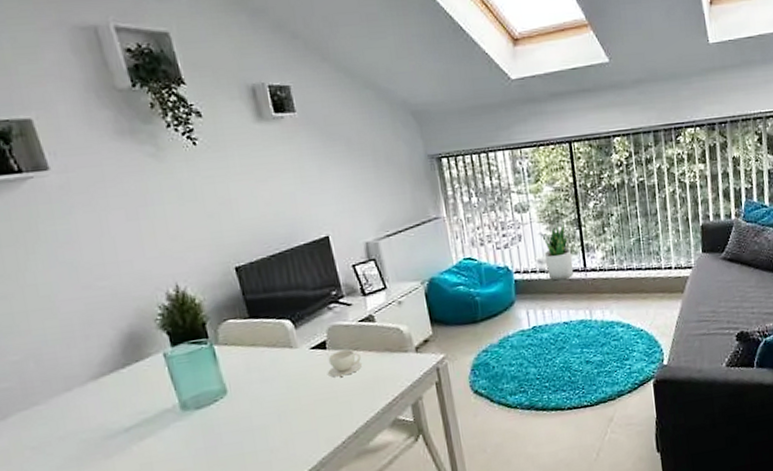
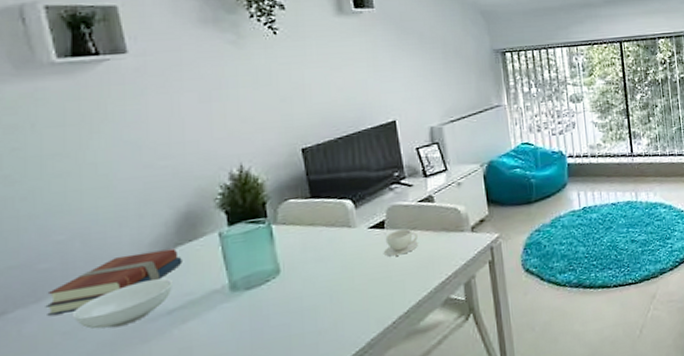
books: none [11,368,133,432] -> present [45,248,182,315]
bowl: none [37,397,126,445] -> present [71,278,172,329]
planter: present [543,224,573,281] -> none [595,114,622,165]

